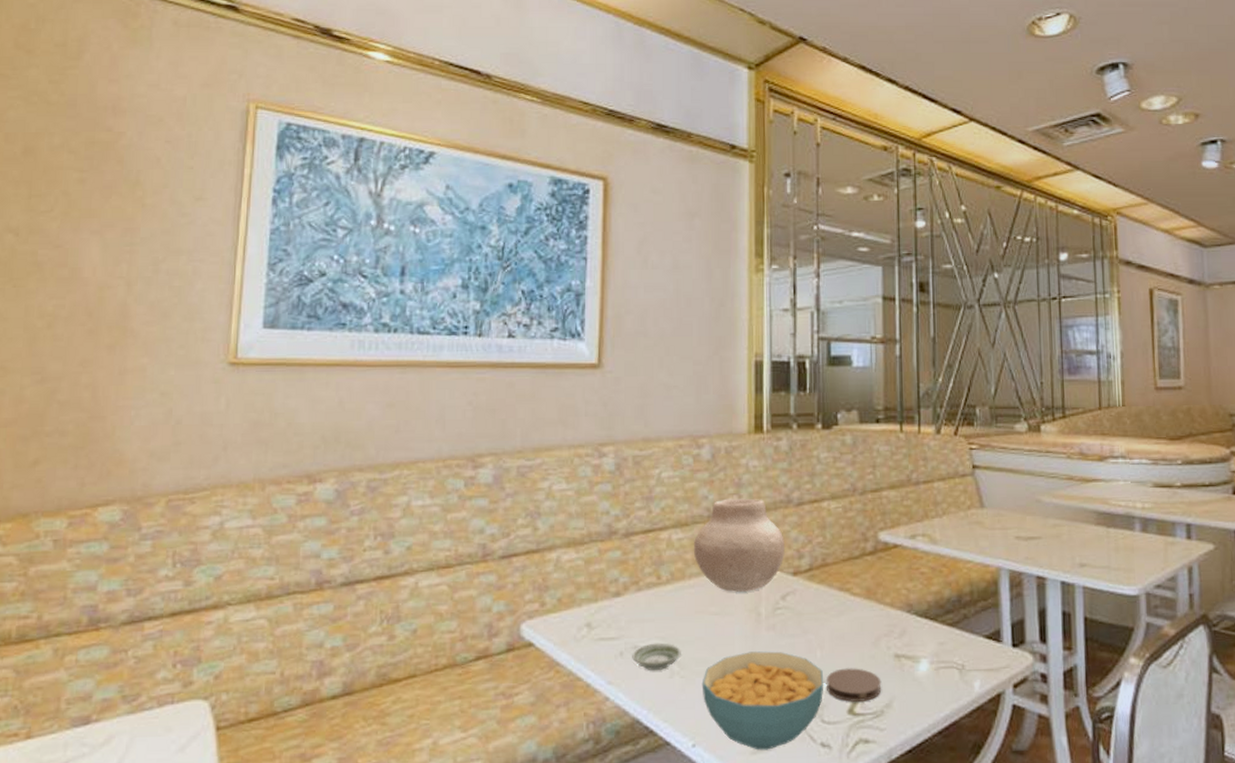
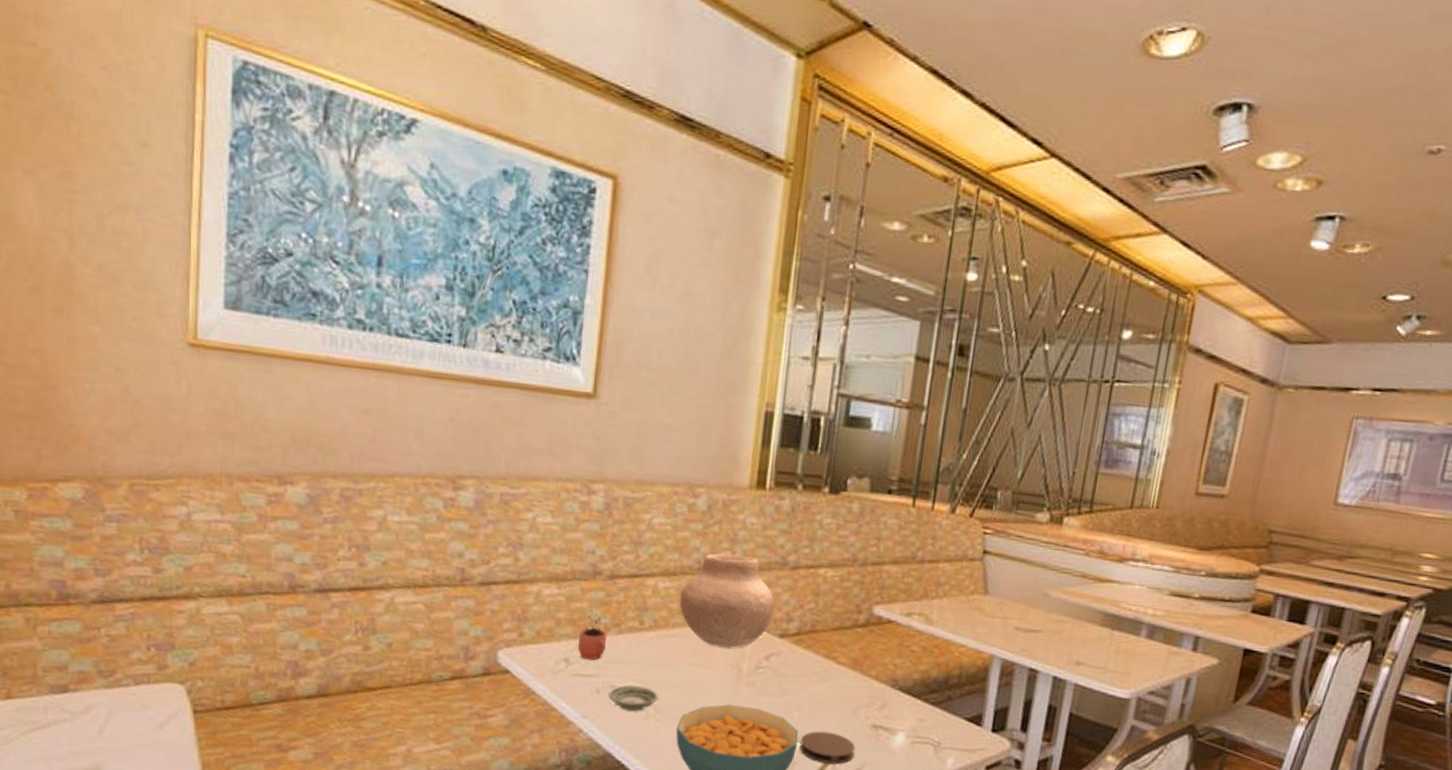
cocoa: none [599,571,627,622] -> present [578,610,608,660]

